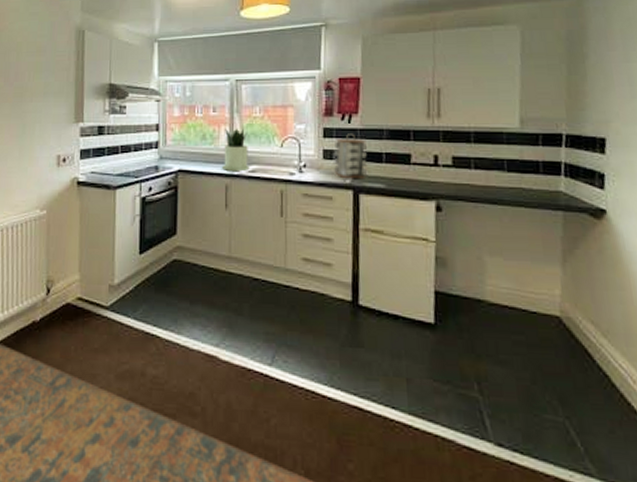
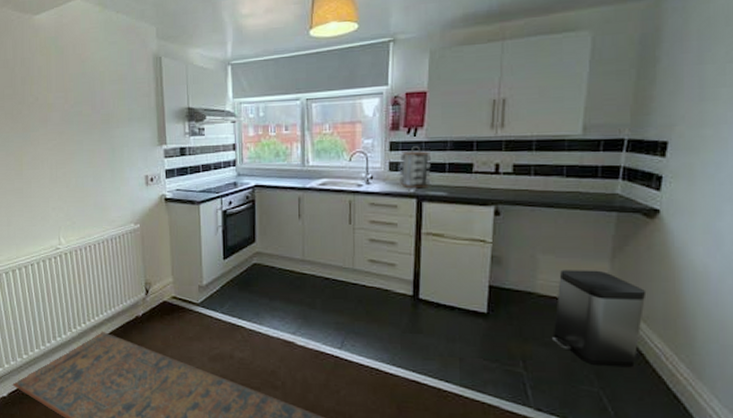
planter: present [222,128,250,172] -> none [295,145,320,186]
pedal bin: none [506,274,604,392] -> present [551,270,647,368]

